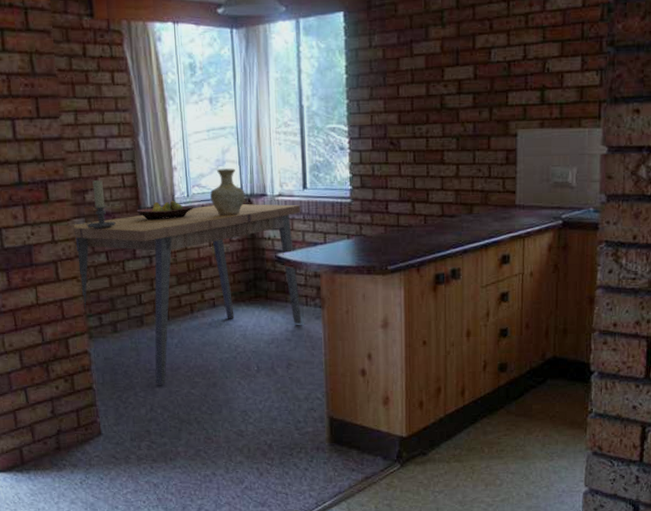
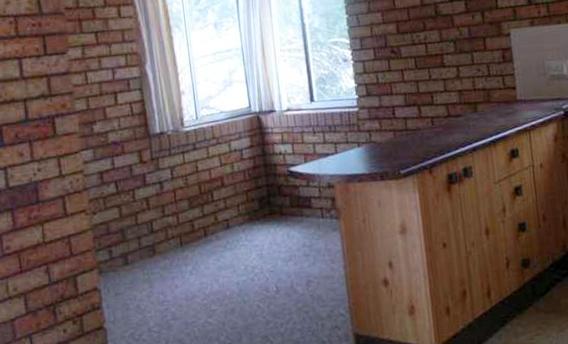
dining table: present [72,204,302,384] -> none [80,118,319,316]
candle holder: present [86,179,116,229] -> none [95,110,125,160]
fruit bowl: present [136,201,194,221] -> none [145,124,204,147]
vase: present [209,168,246,215] -> none [218,88,254,135]

